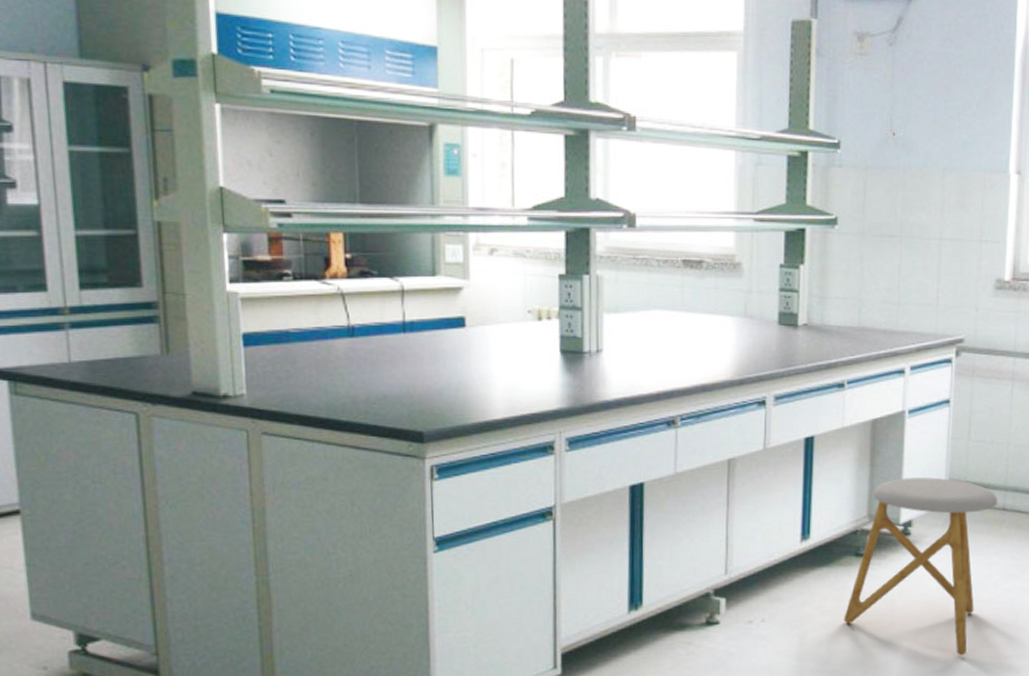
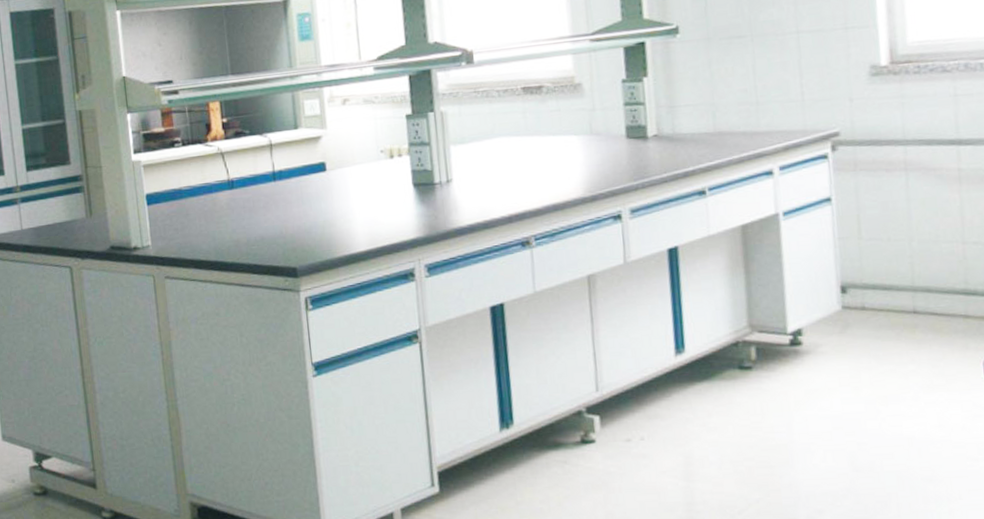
stool: present [844,477,997,656] -> none [733,281,905,478]

